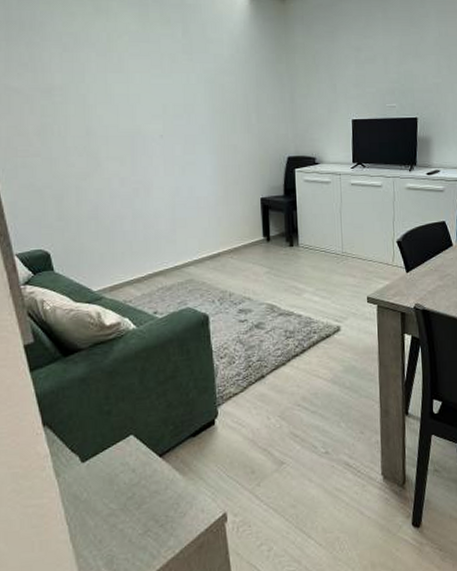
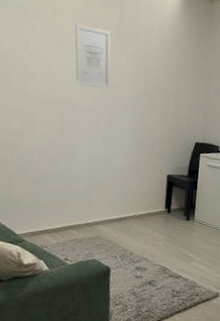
wall art: none [134,45,182,113] -> present [74,24,111,89]

